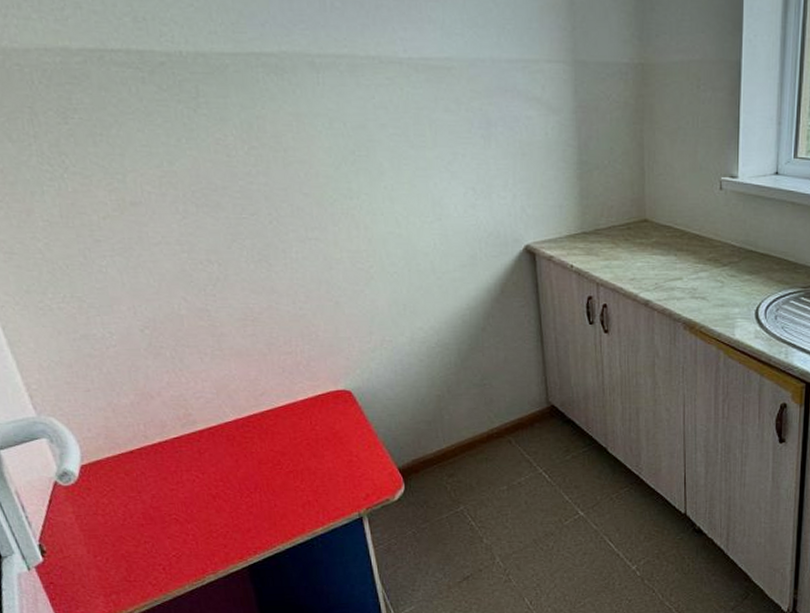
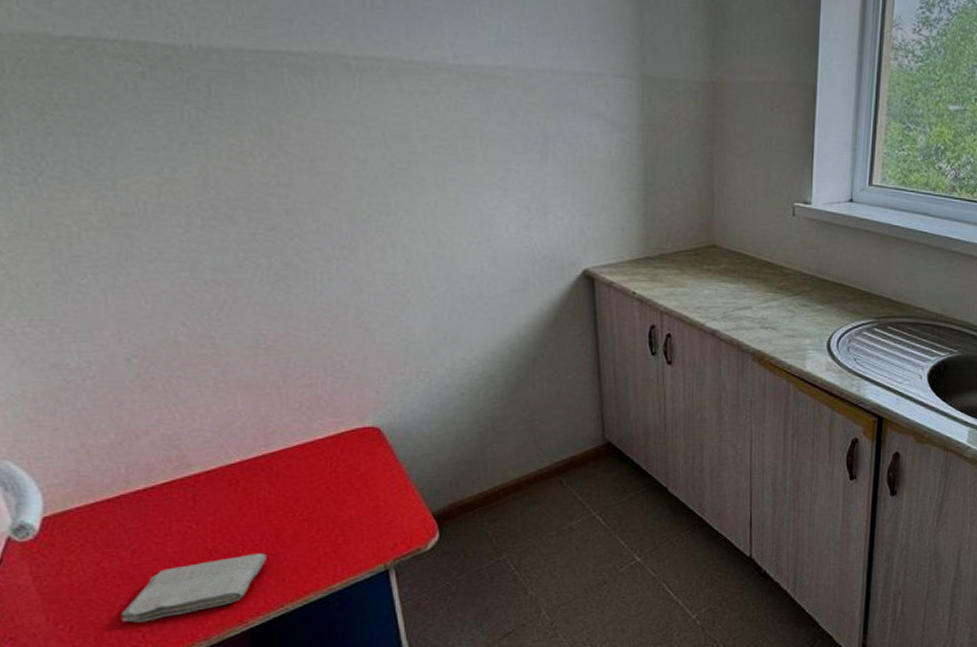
washcloth: none [145,500,261,557] -> present [121,553,267,623]

